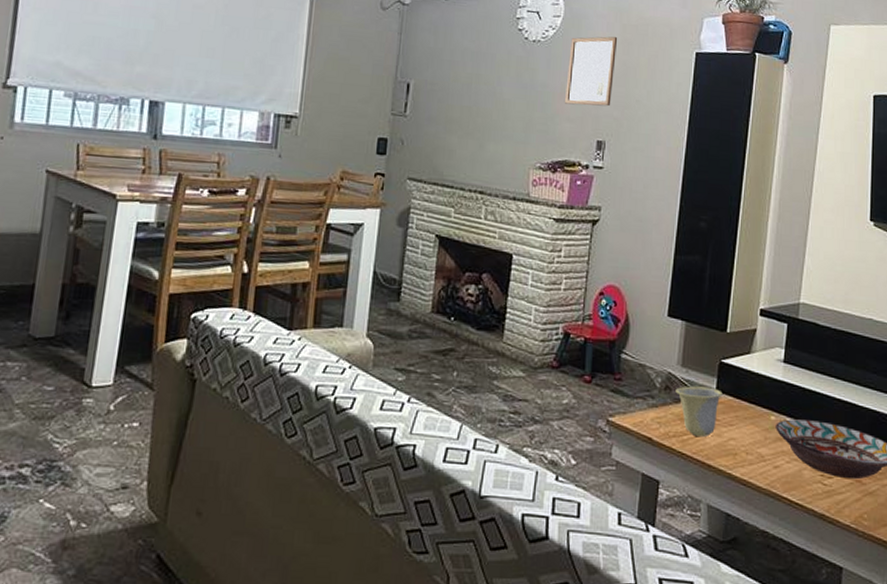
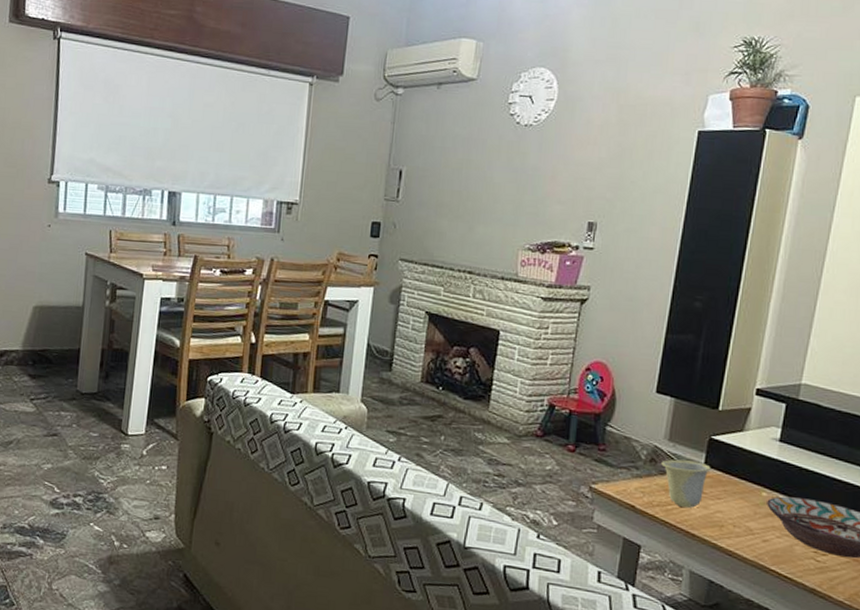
picture frame: present [564,36,618,107] -> none [555,118,614,188]

